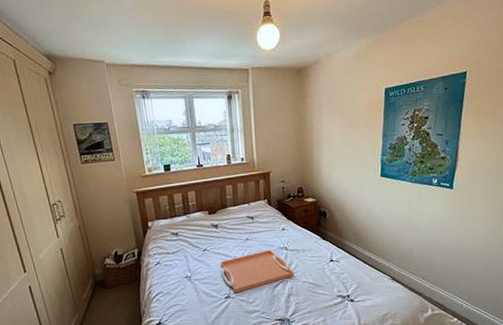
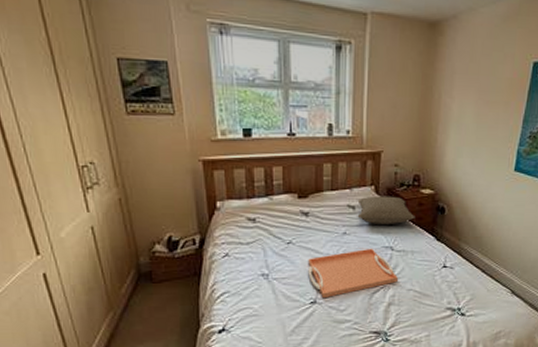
pillow: none [255,206,303,231] -> present [357,196,416,225]

